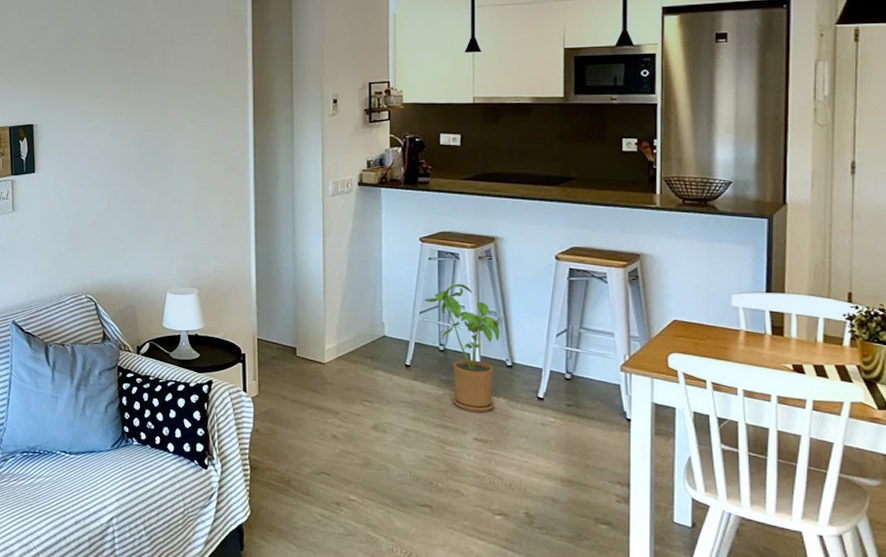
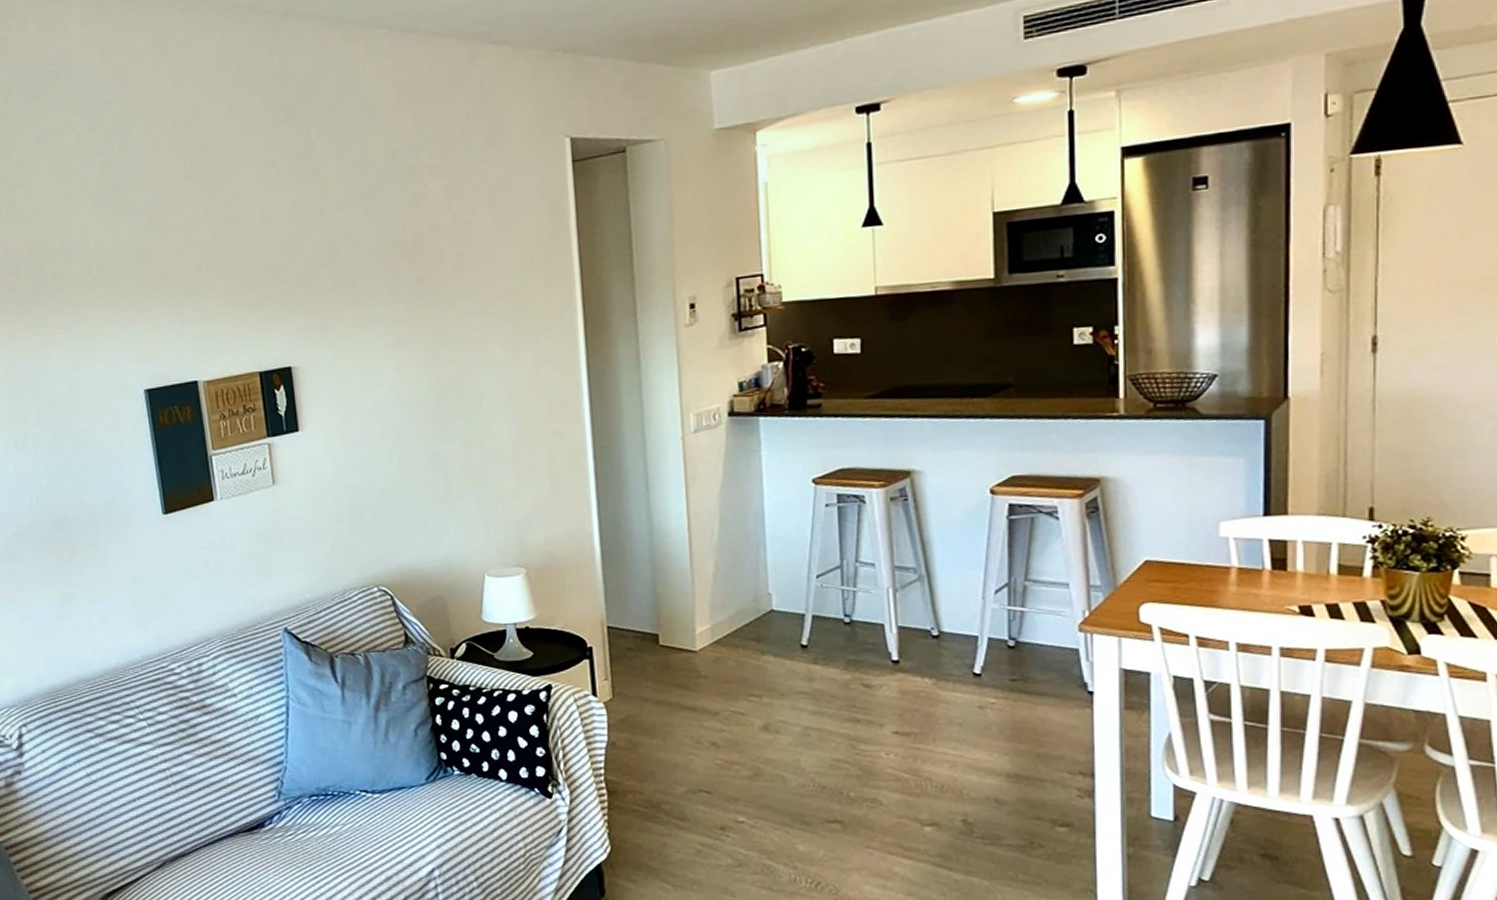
house plant: present [424,283,500,413] -> none [822,534,922,699]

